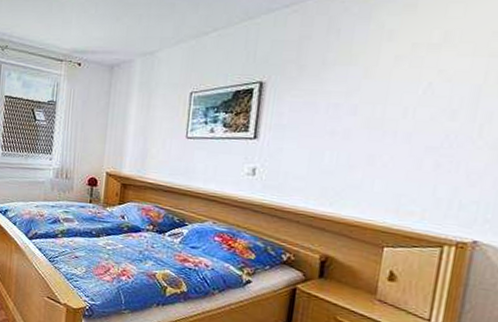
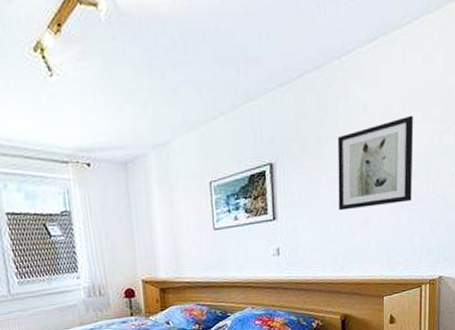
wall art: none [337,47,461,145] -> present [337,115,414,211]

